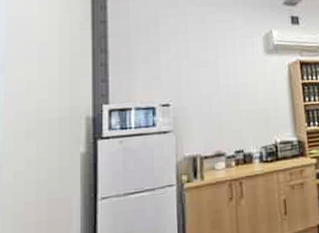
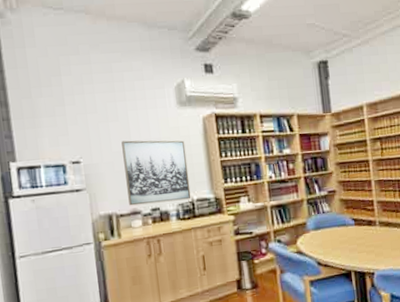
wall art: none [210,85,275,148] -> present [121,140,192,206]

